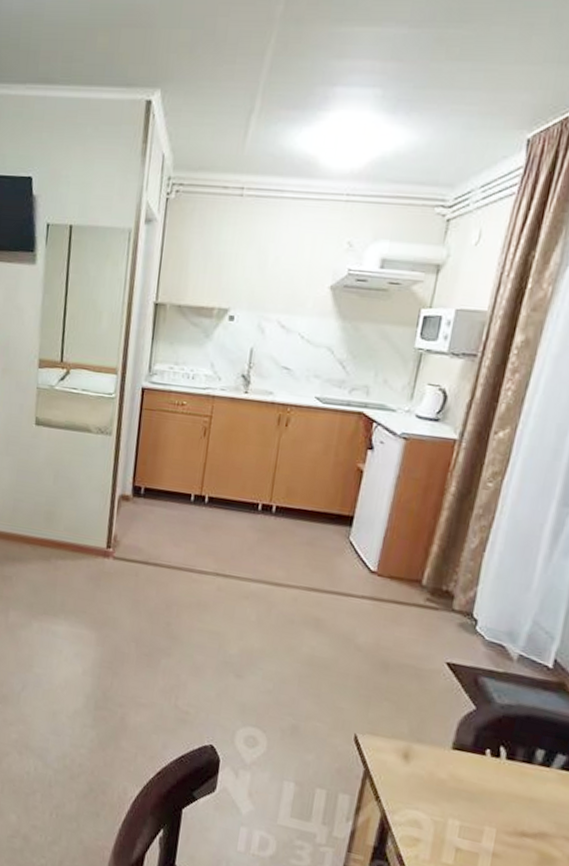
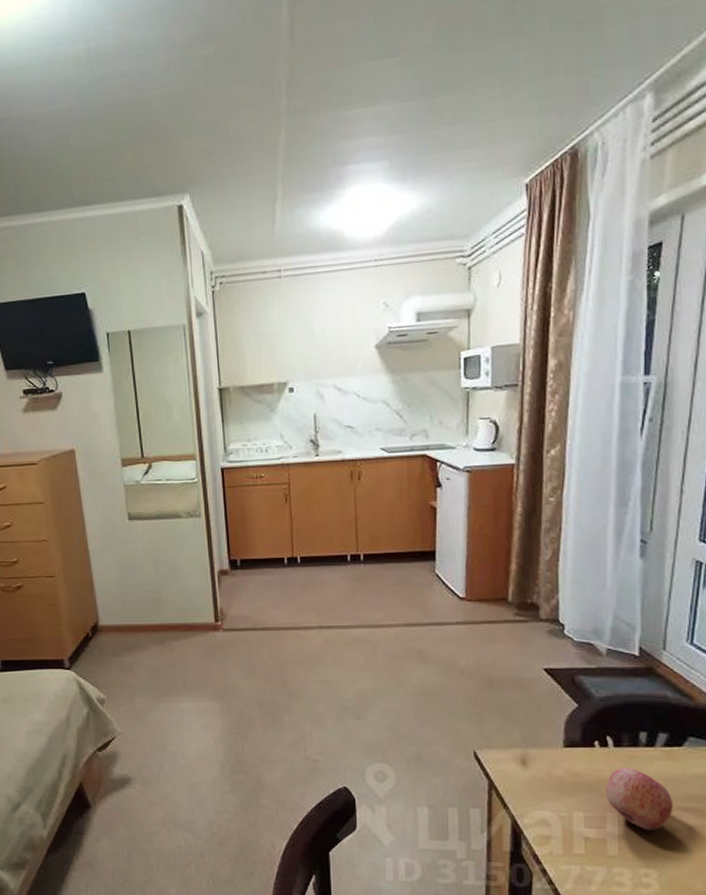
fruit: none [487,782,560,855] -> present [606,767,674,831]

